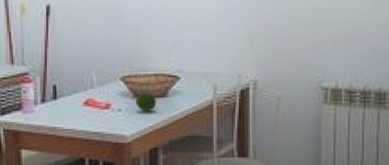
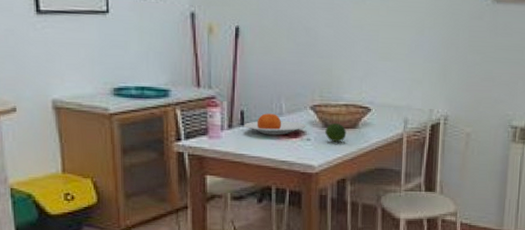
plate: none [56,86,117,108] -> present [244,113,306,135]

